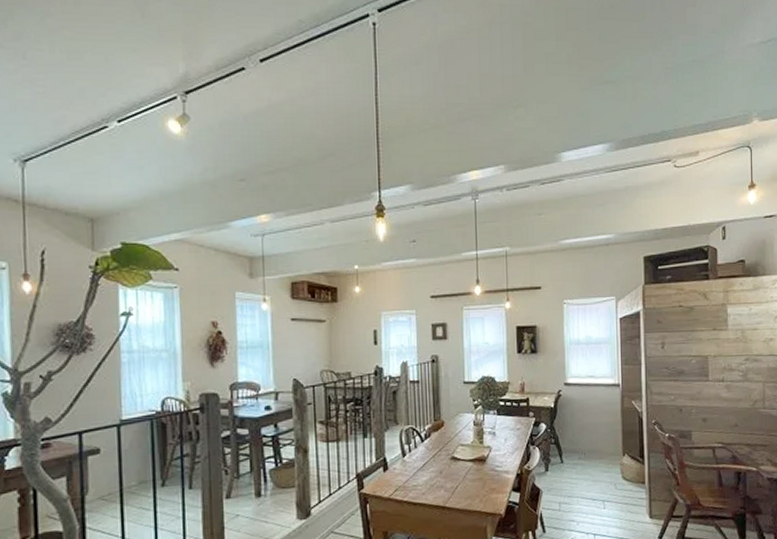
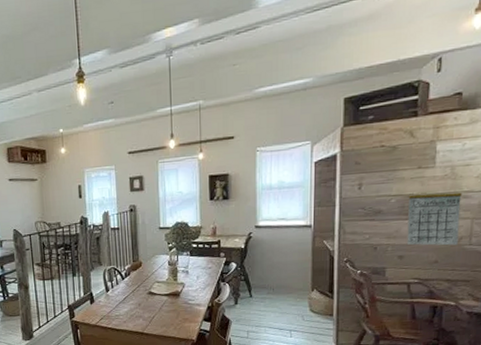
calendar: none [706,355,753,409] -> present [406,192,462,246]

